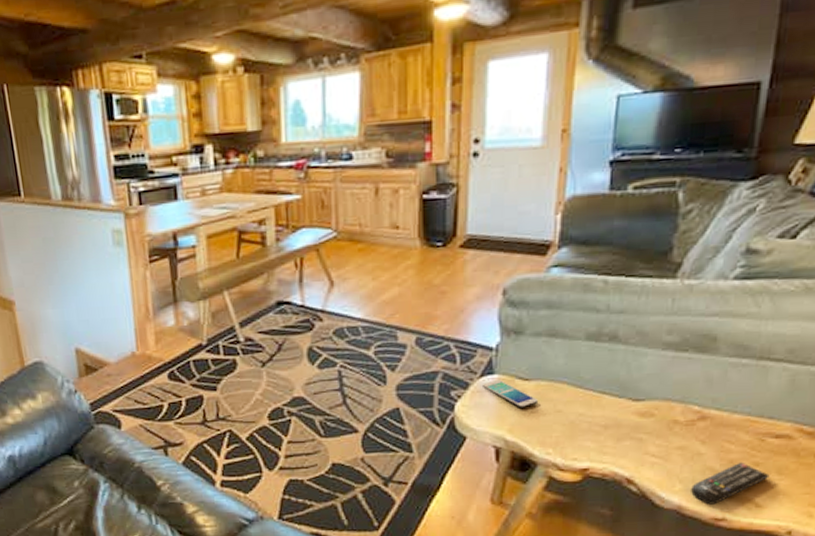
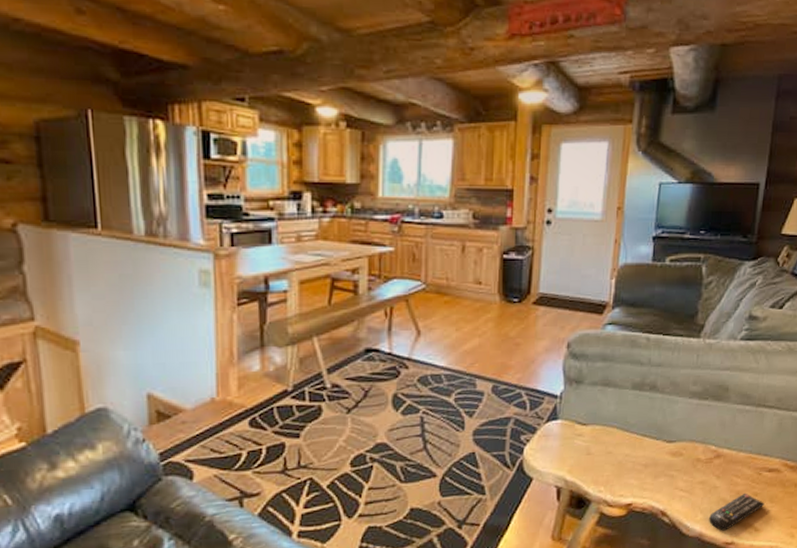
smartphone: present [483,379,539,408] -> none [548,424,594,451]

